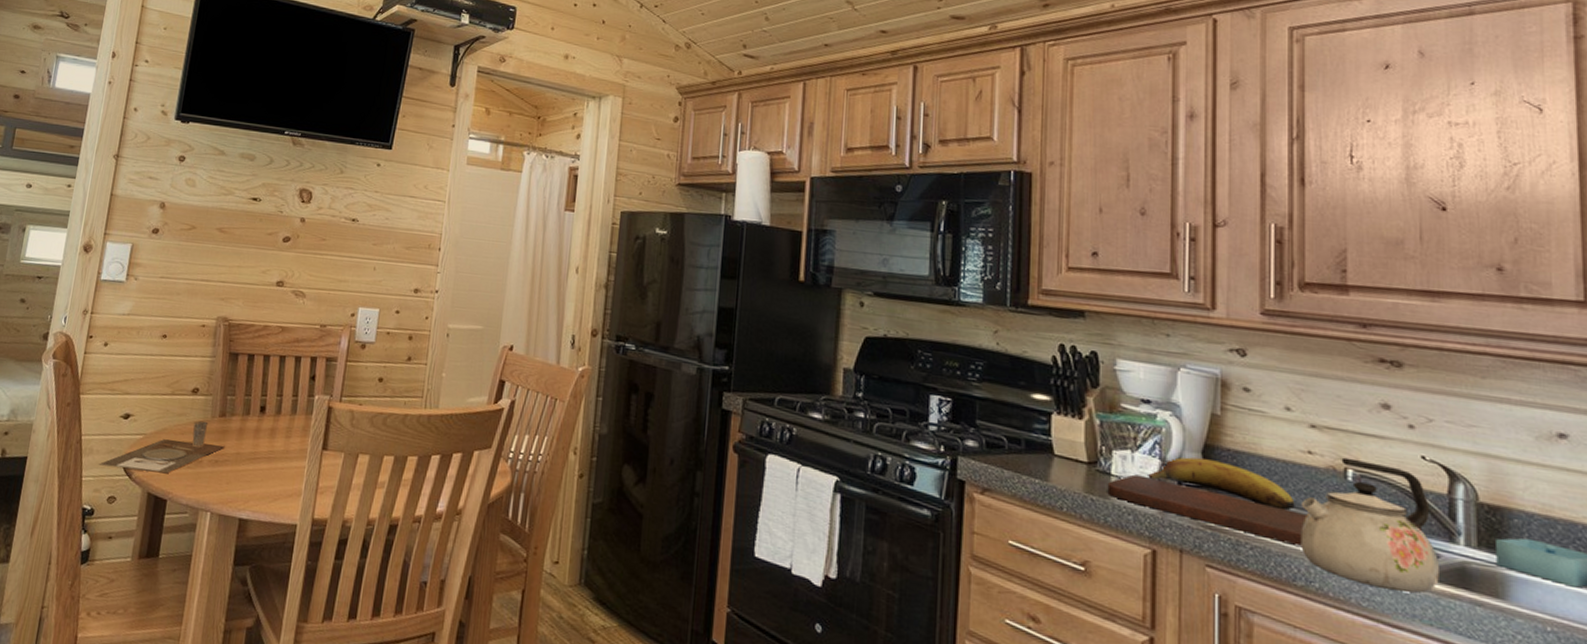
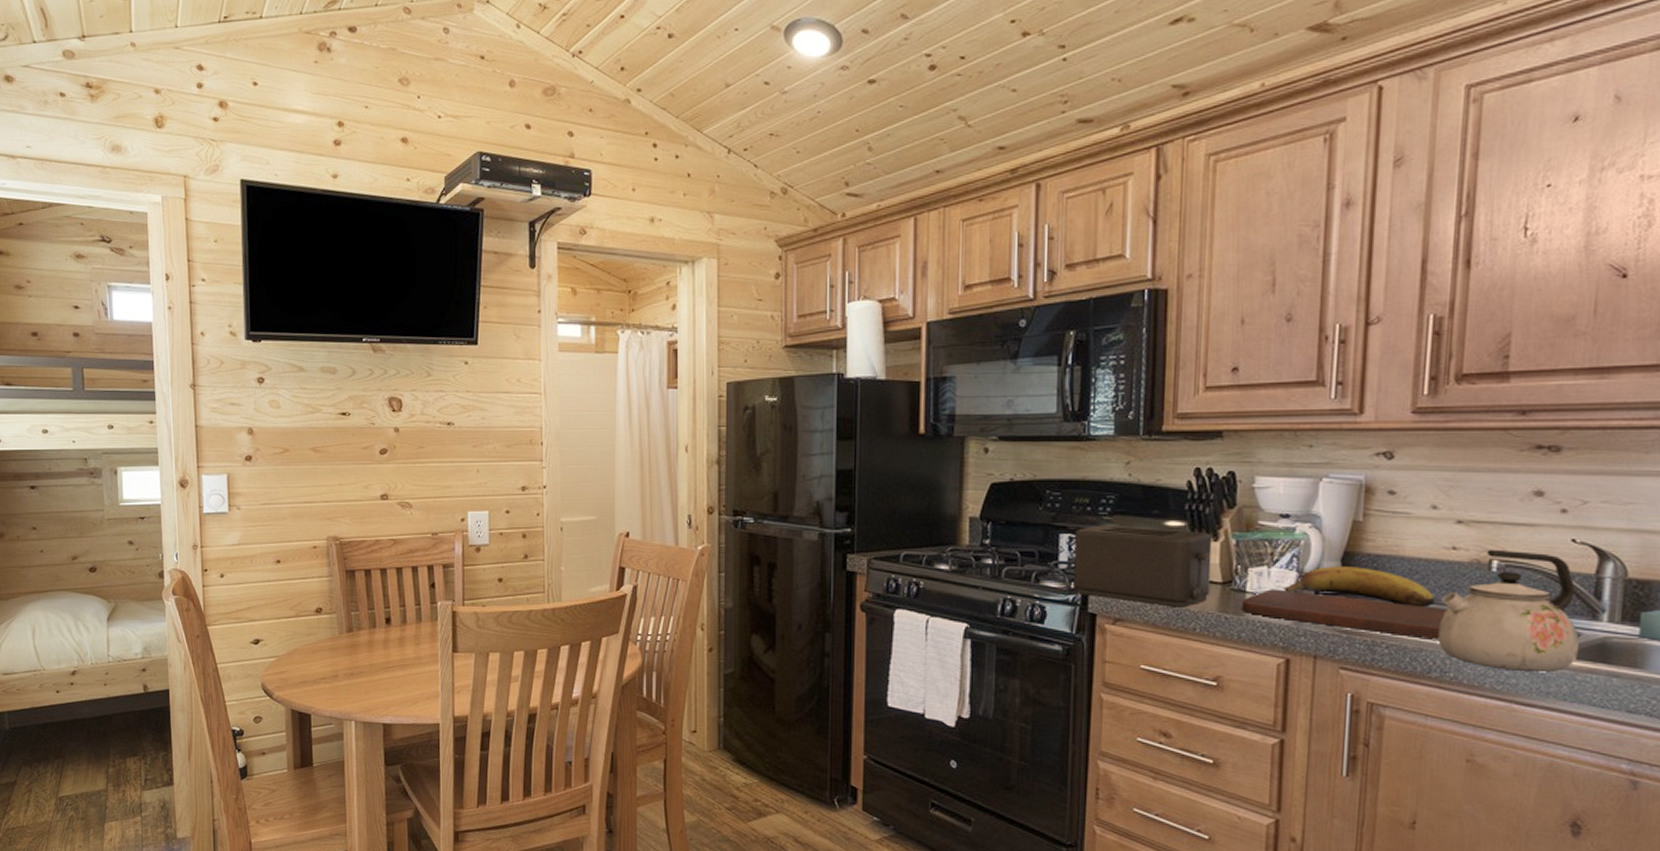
place setting: present [99,420,225,474] -> none [239,638,357,691]
toaster: none [943,390,1077,485] -> present [1073,525,1213,609]

